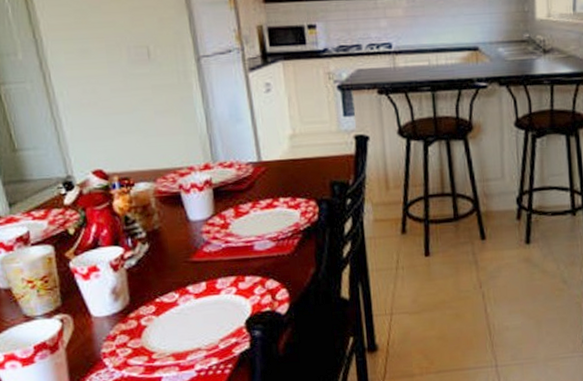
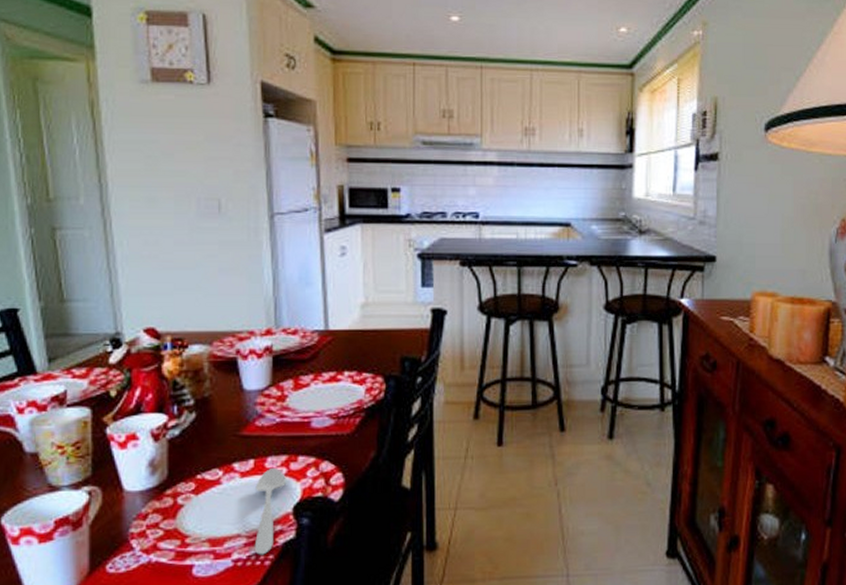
spoon: none [209,288,236,365] -> present [254,467,286,555]

